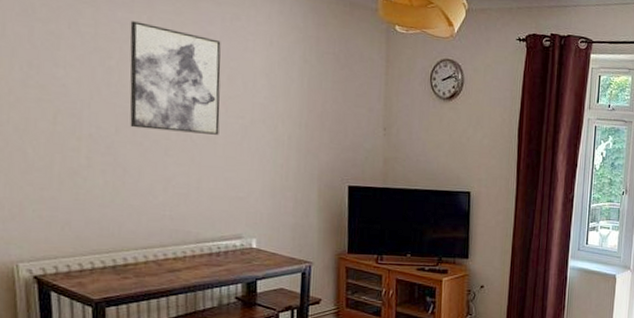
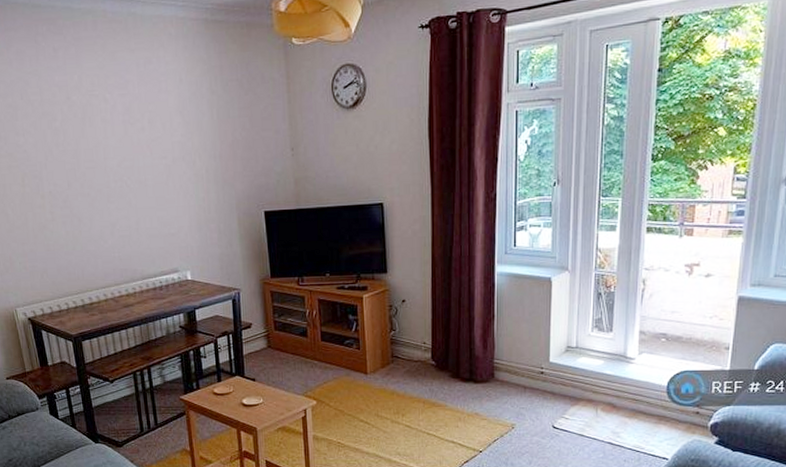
wall art: present [130,21,221,135] -> none [65,82,148,181]

